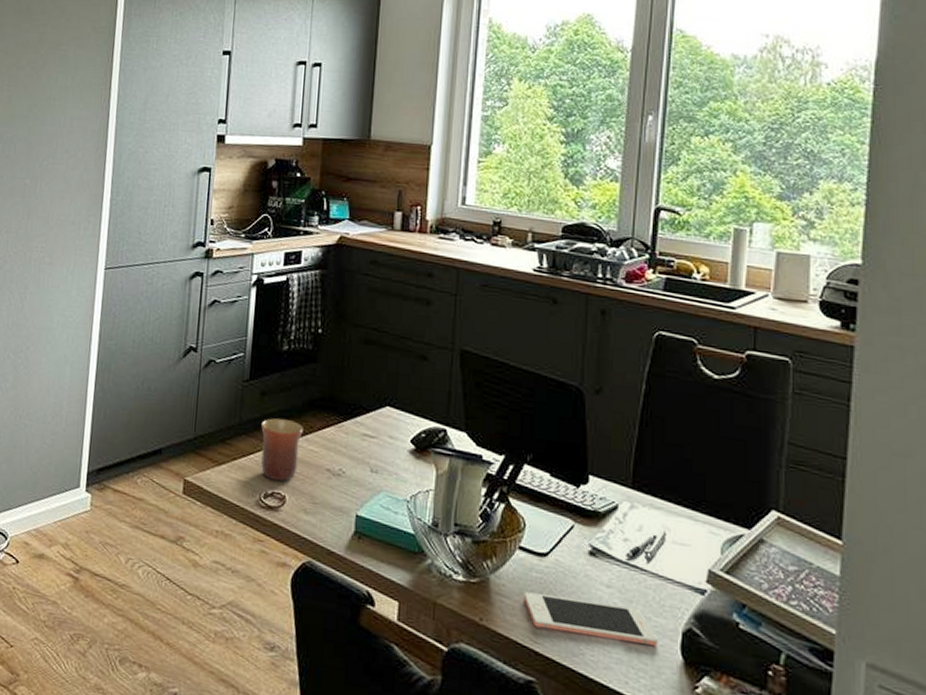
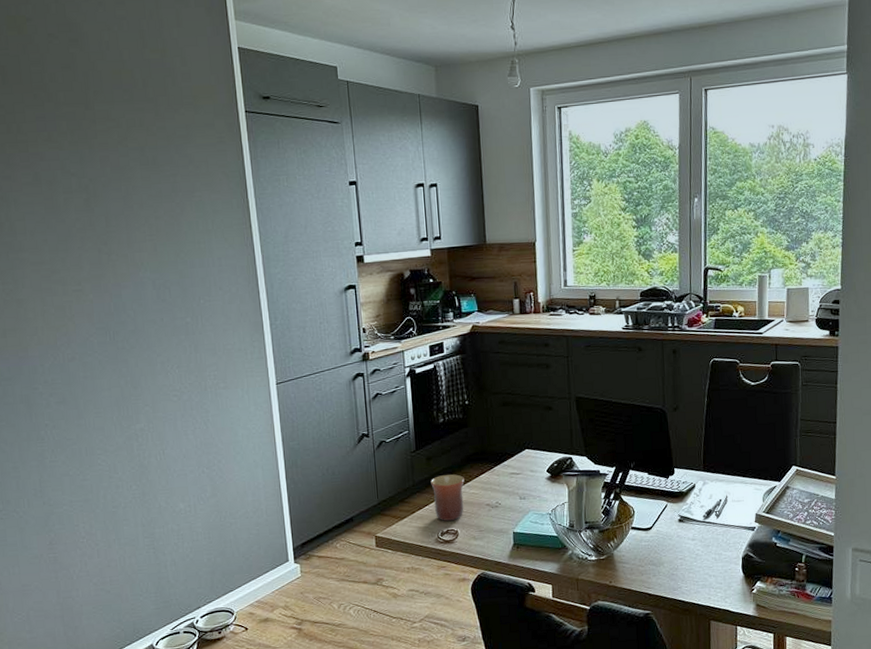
cell phone: present [524,592,657,647] -> none [638,550,727,578]

